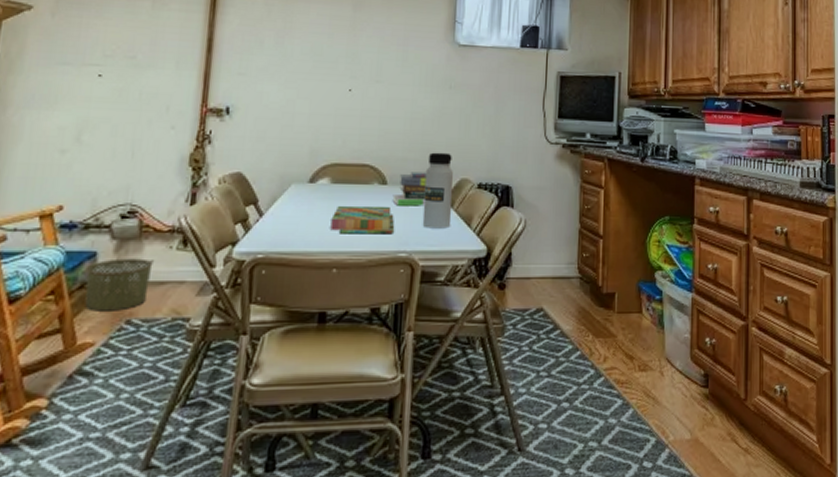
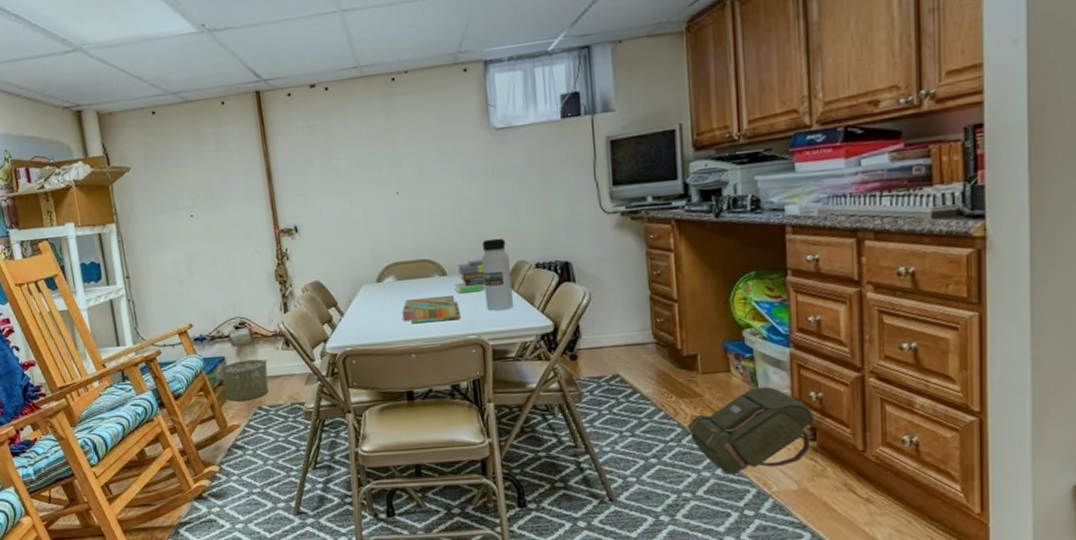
backpack: none [599,331,708,421] -> present [687,387,814,474]

